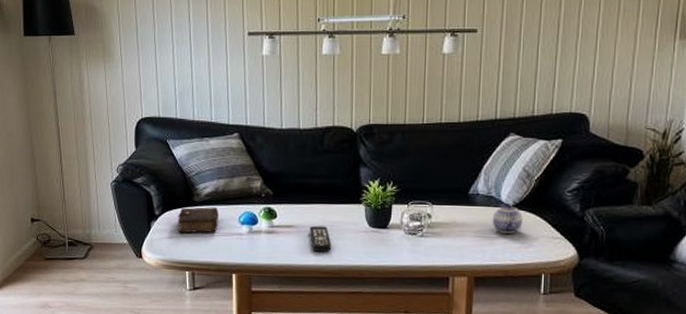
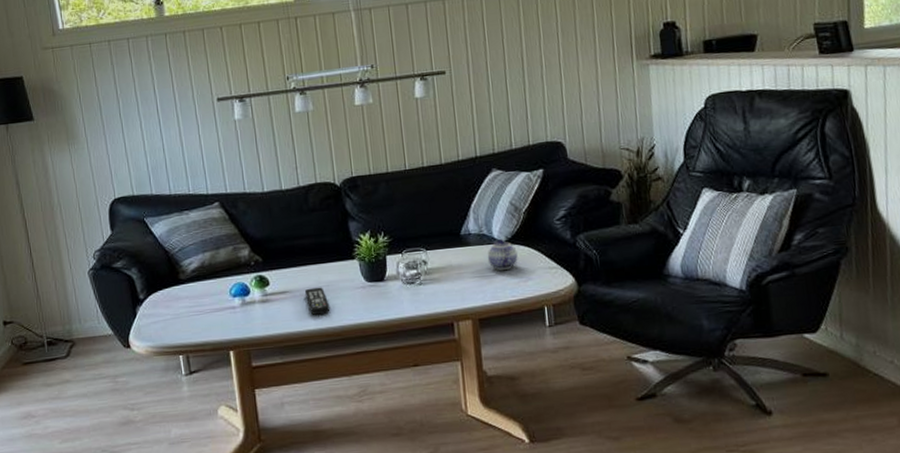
book: present [178,207,219,233] -> none [164,282,209,316]

